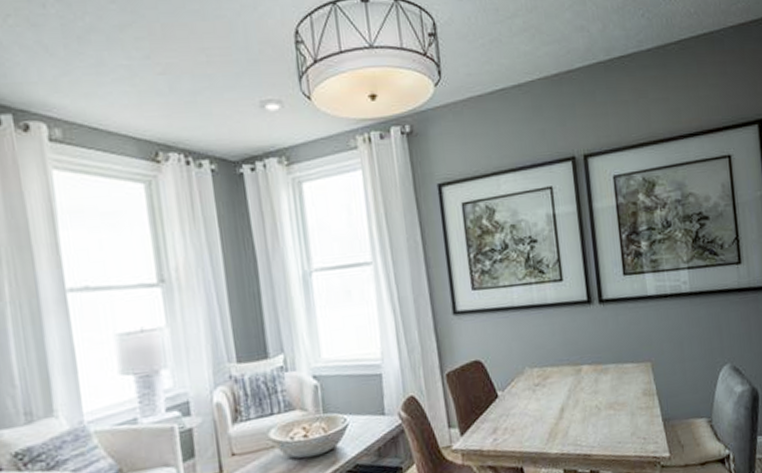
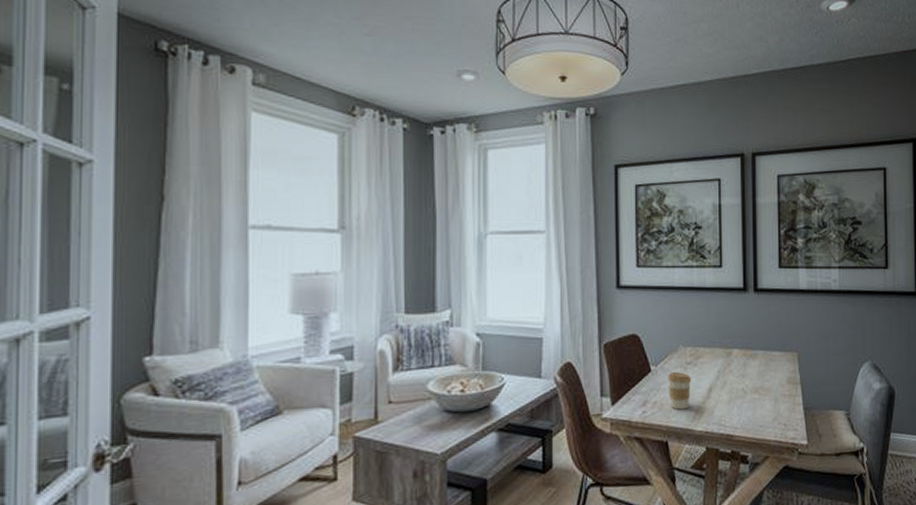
coffee cup: none [515,395,542,434] -> present [667,372,692,410]

